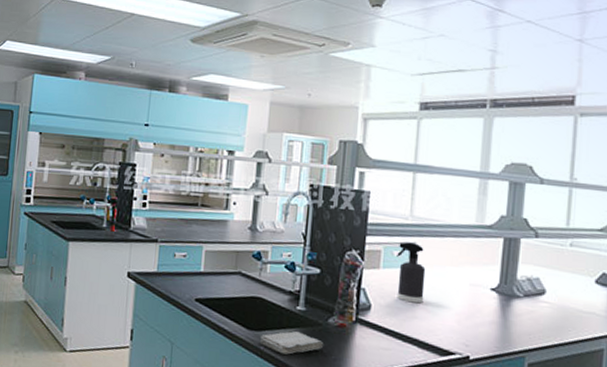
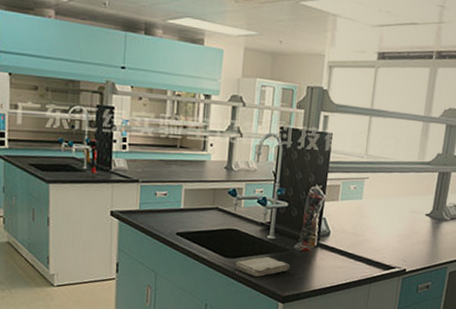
spray bottle: present [397,242,426,304] -> none [351,177,376,229]

